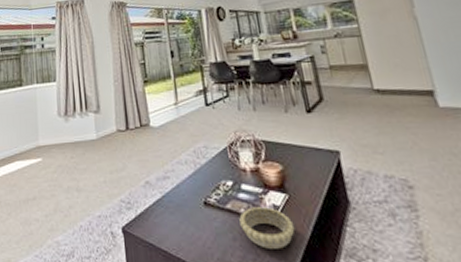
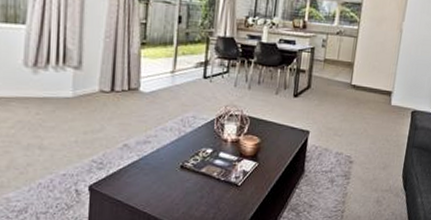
decorative bowl: present [239,207,295,249] -> none [210,172,256,205]

